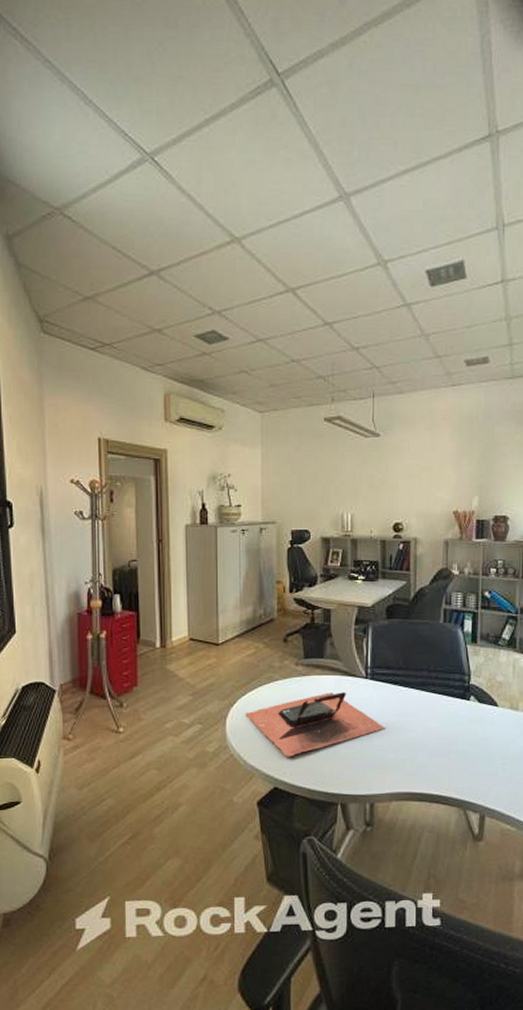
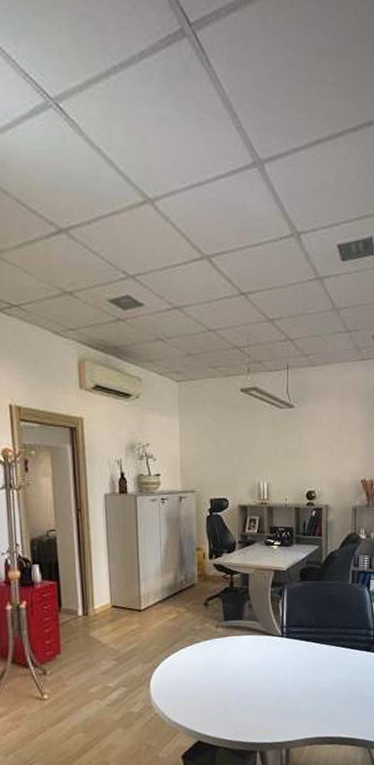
laptop: present [245,692,385,757] -> none [169,650,299,713]

